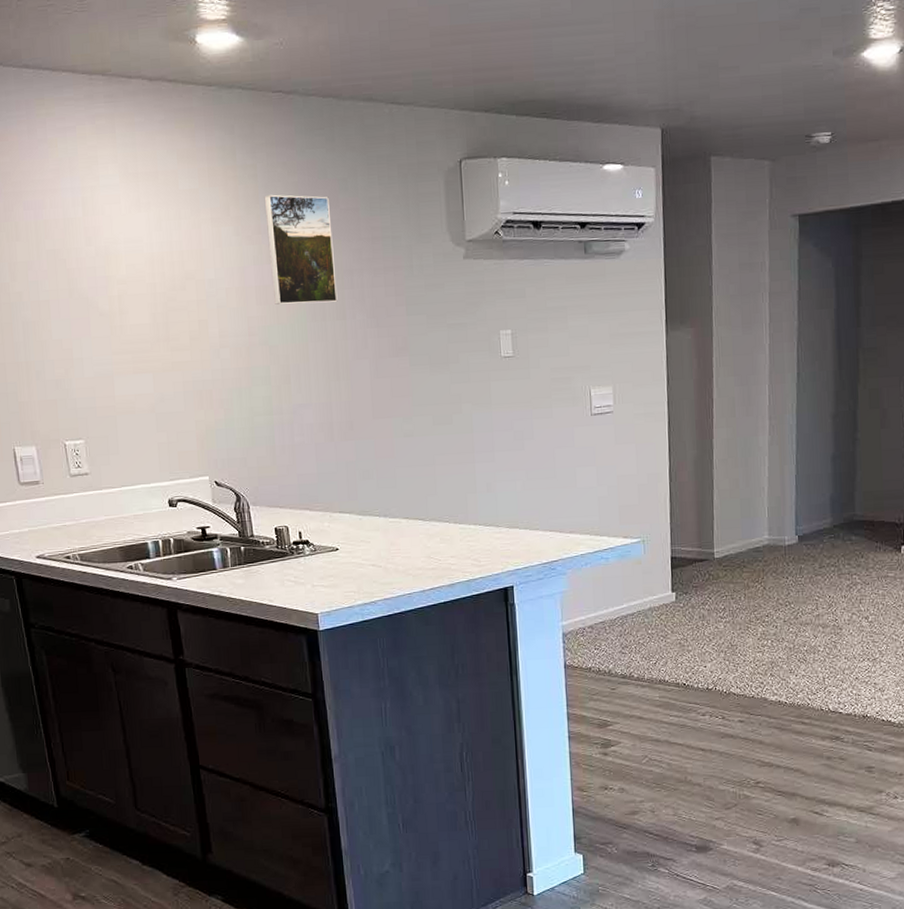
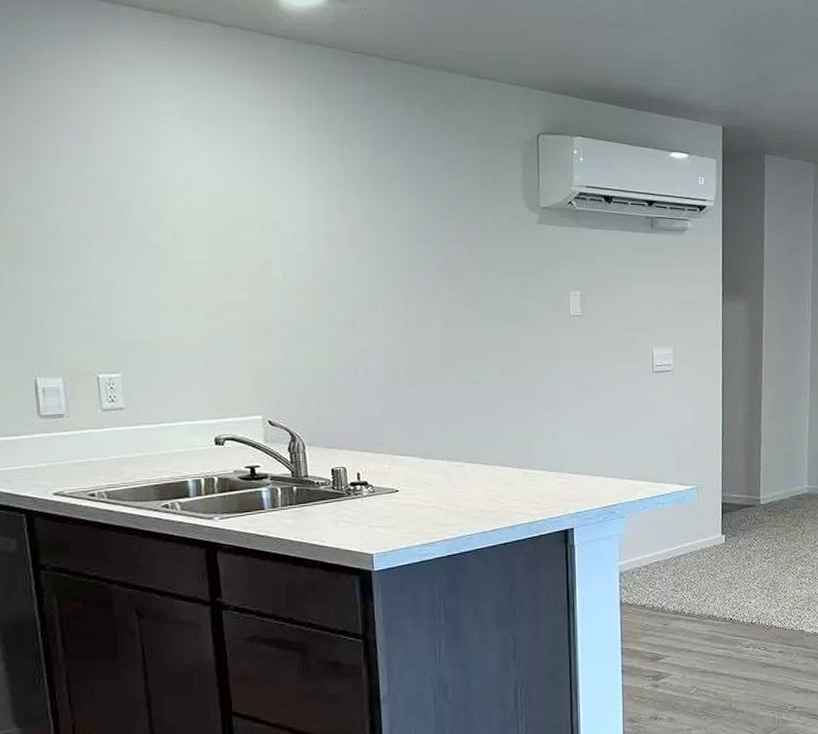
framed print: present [264,194,338,305] -> none [339,147,410,254]

